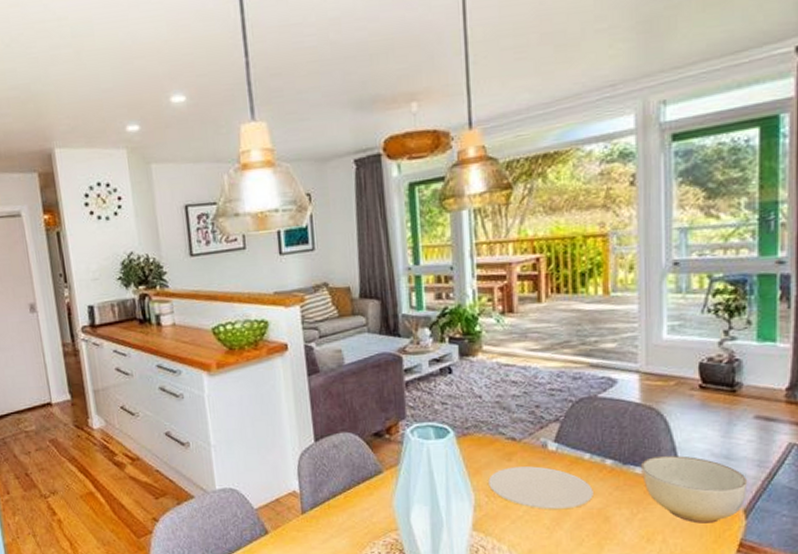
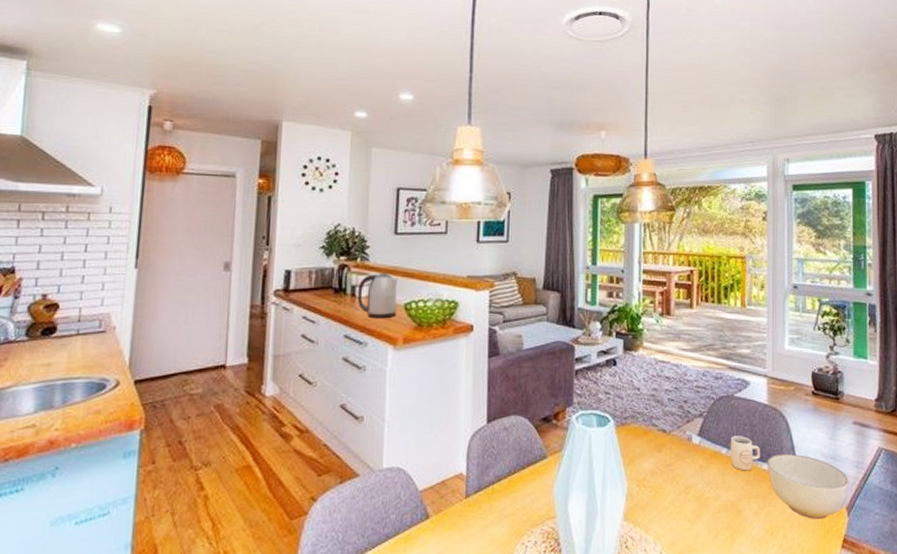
kettle: none [161,298,206,346] -> present [357,273,399,319]
plate: present [488,466,593,510] -> none [640,458,728,502]
mug: none [594,439,632,477] -> present [730,436,760,471]

